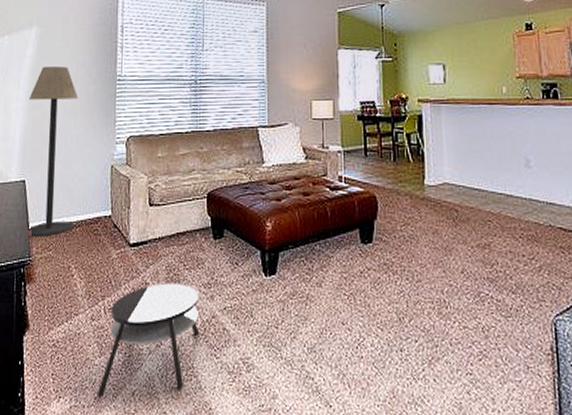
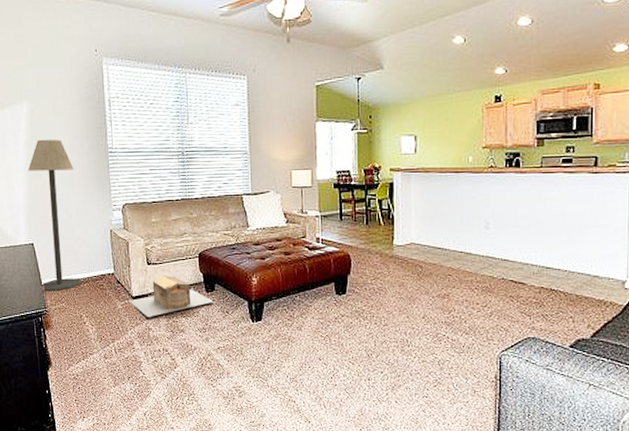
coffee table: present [97,283,200,395] -> none [114,328,198,415]
architectural model: none [125,219,222,269] -> present [129,276,214,317]

